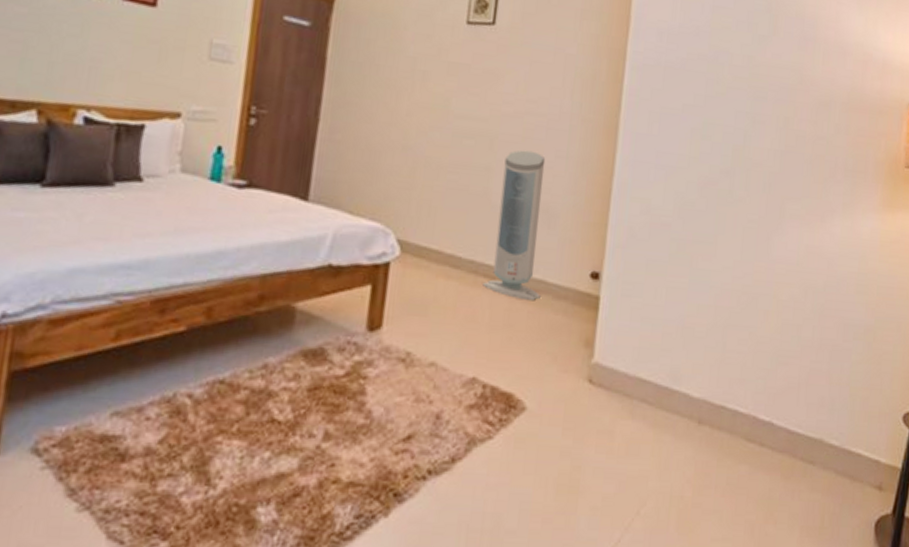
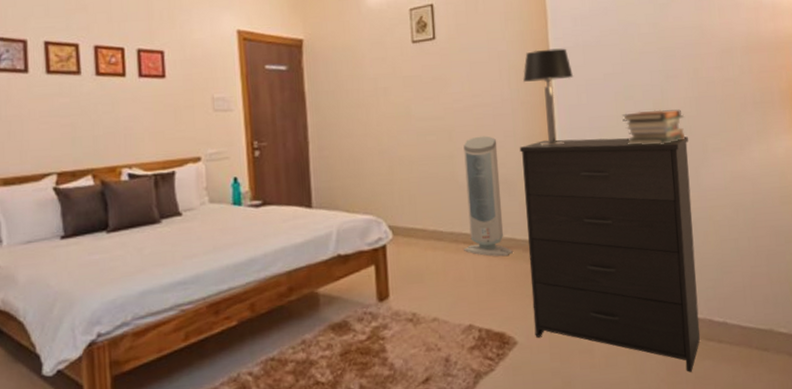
dresser: none [548,169,766,476] -> present [519,136,701,372]
table lamp: none [588,61,648,179] -> present [522,48,573,146]
book stack: none [695,155,765,200] -> present [622,109,685,145]

